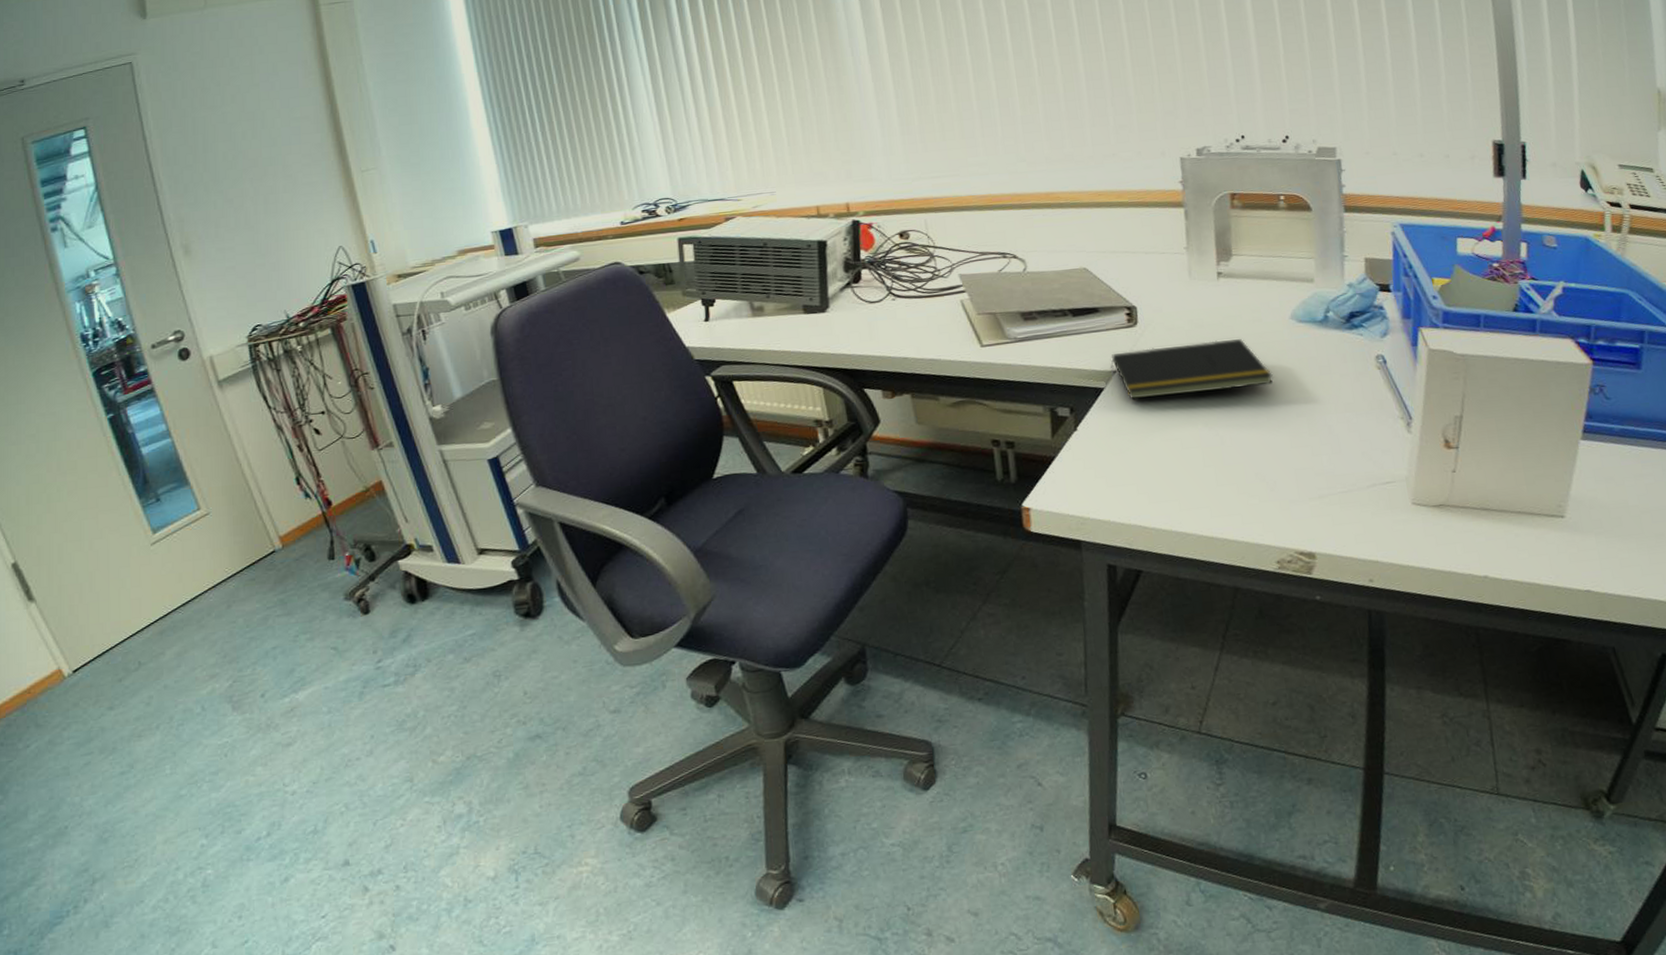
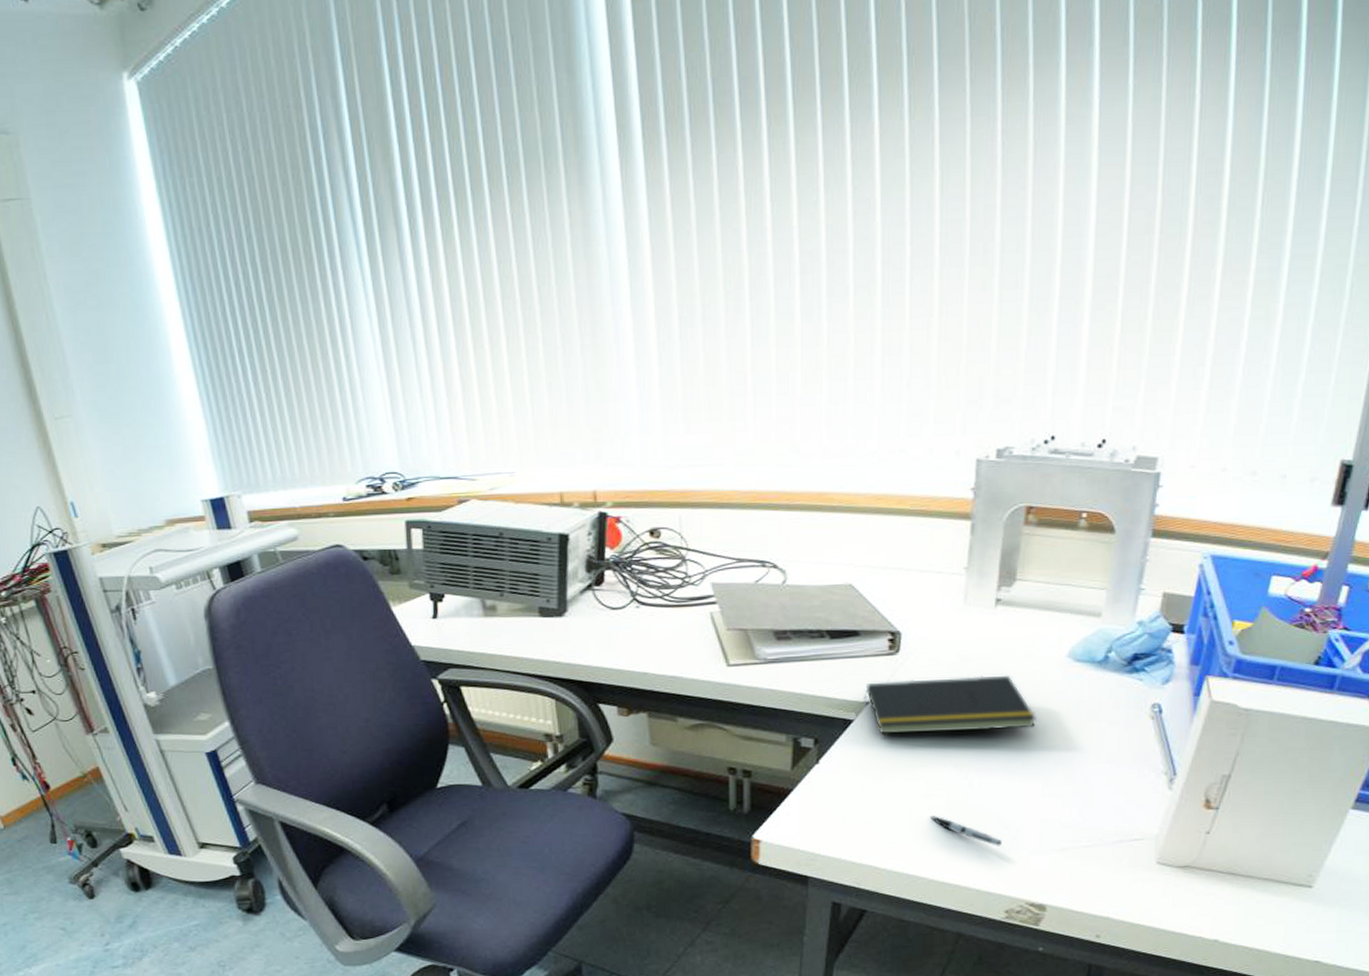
pen: none [1188,473,1262,498] -> present [929,816,1002,846]

